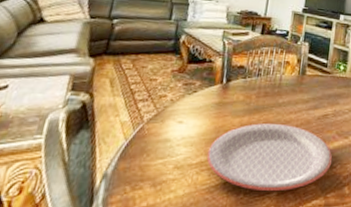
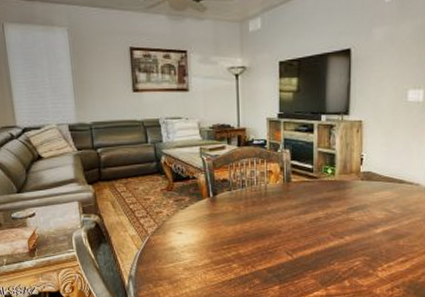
plate: present [206,123,332,192] -> none [209,228,328,286]

